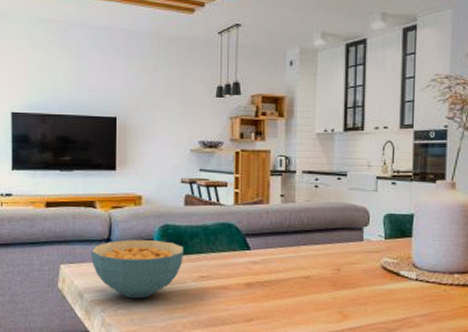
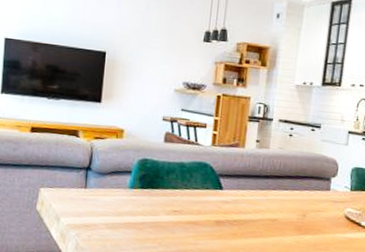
cereal bowl: present [90,239,185,299] -> none [70,170,161,227]

